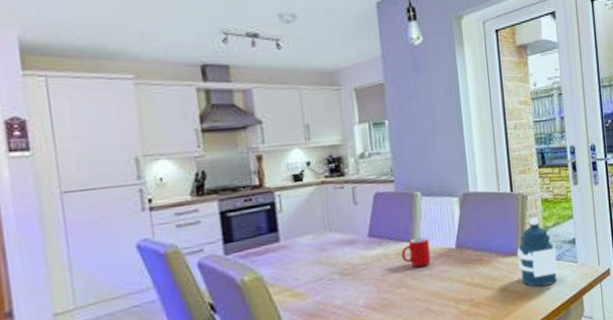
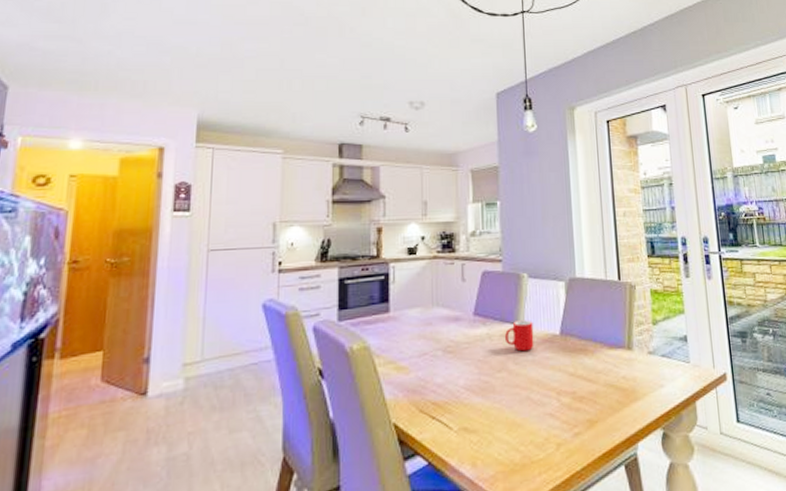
water bottle: present [517,217,558,287] -> none [624,309,668,386]

